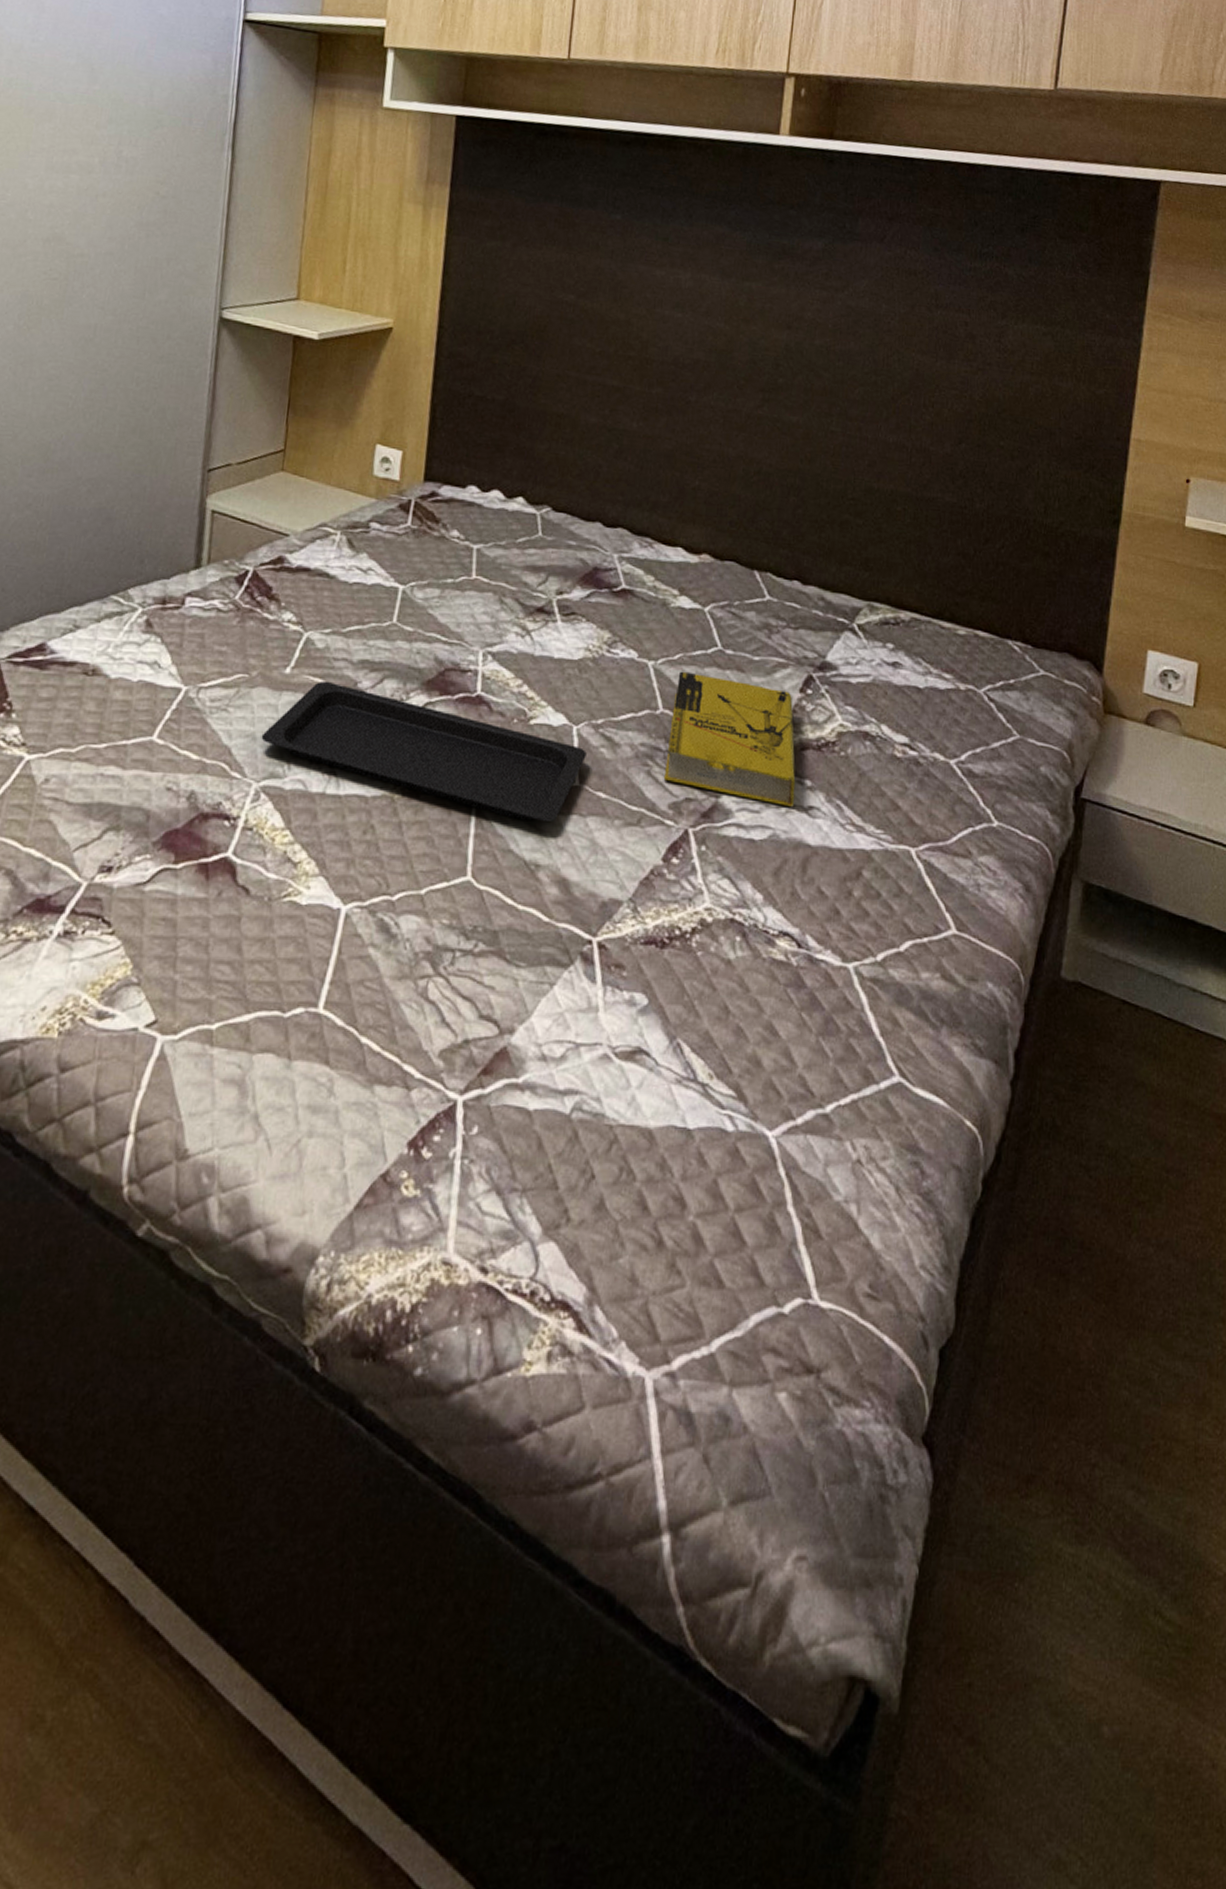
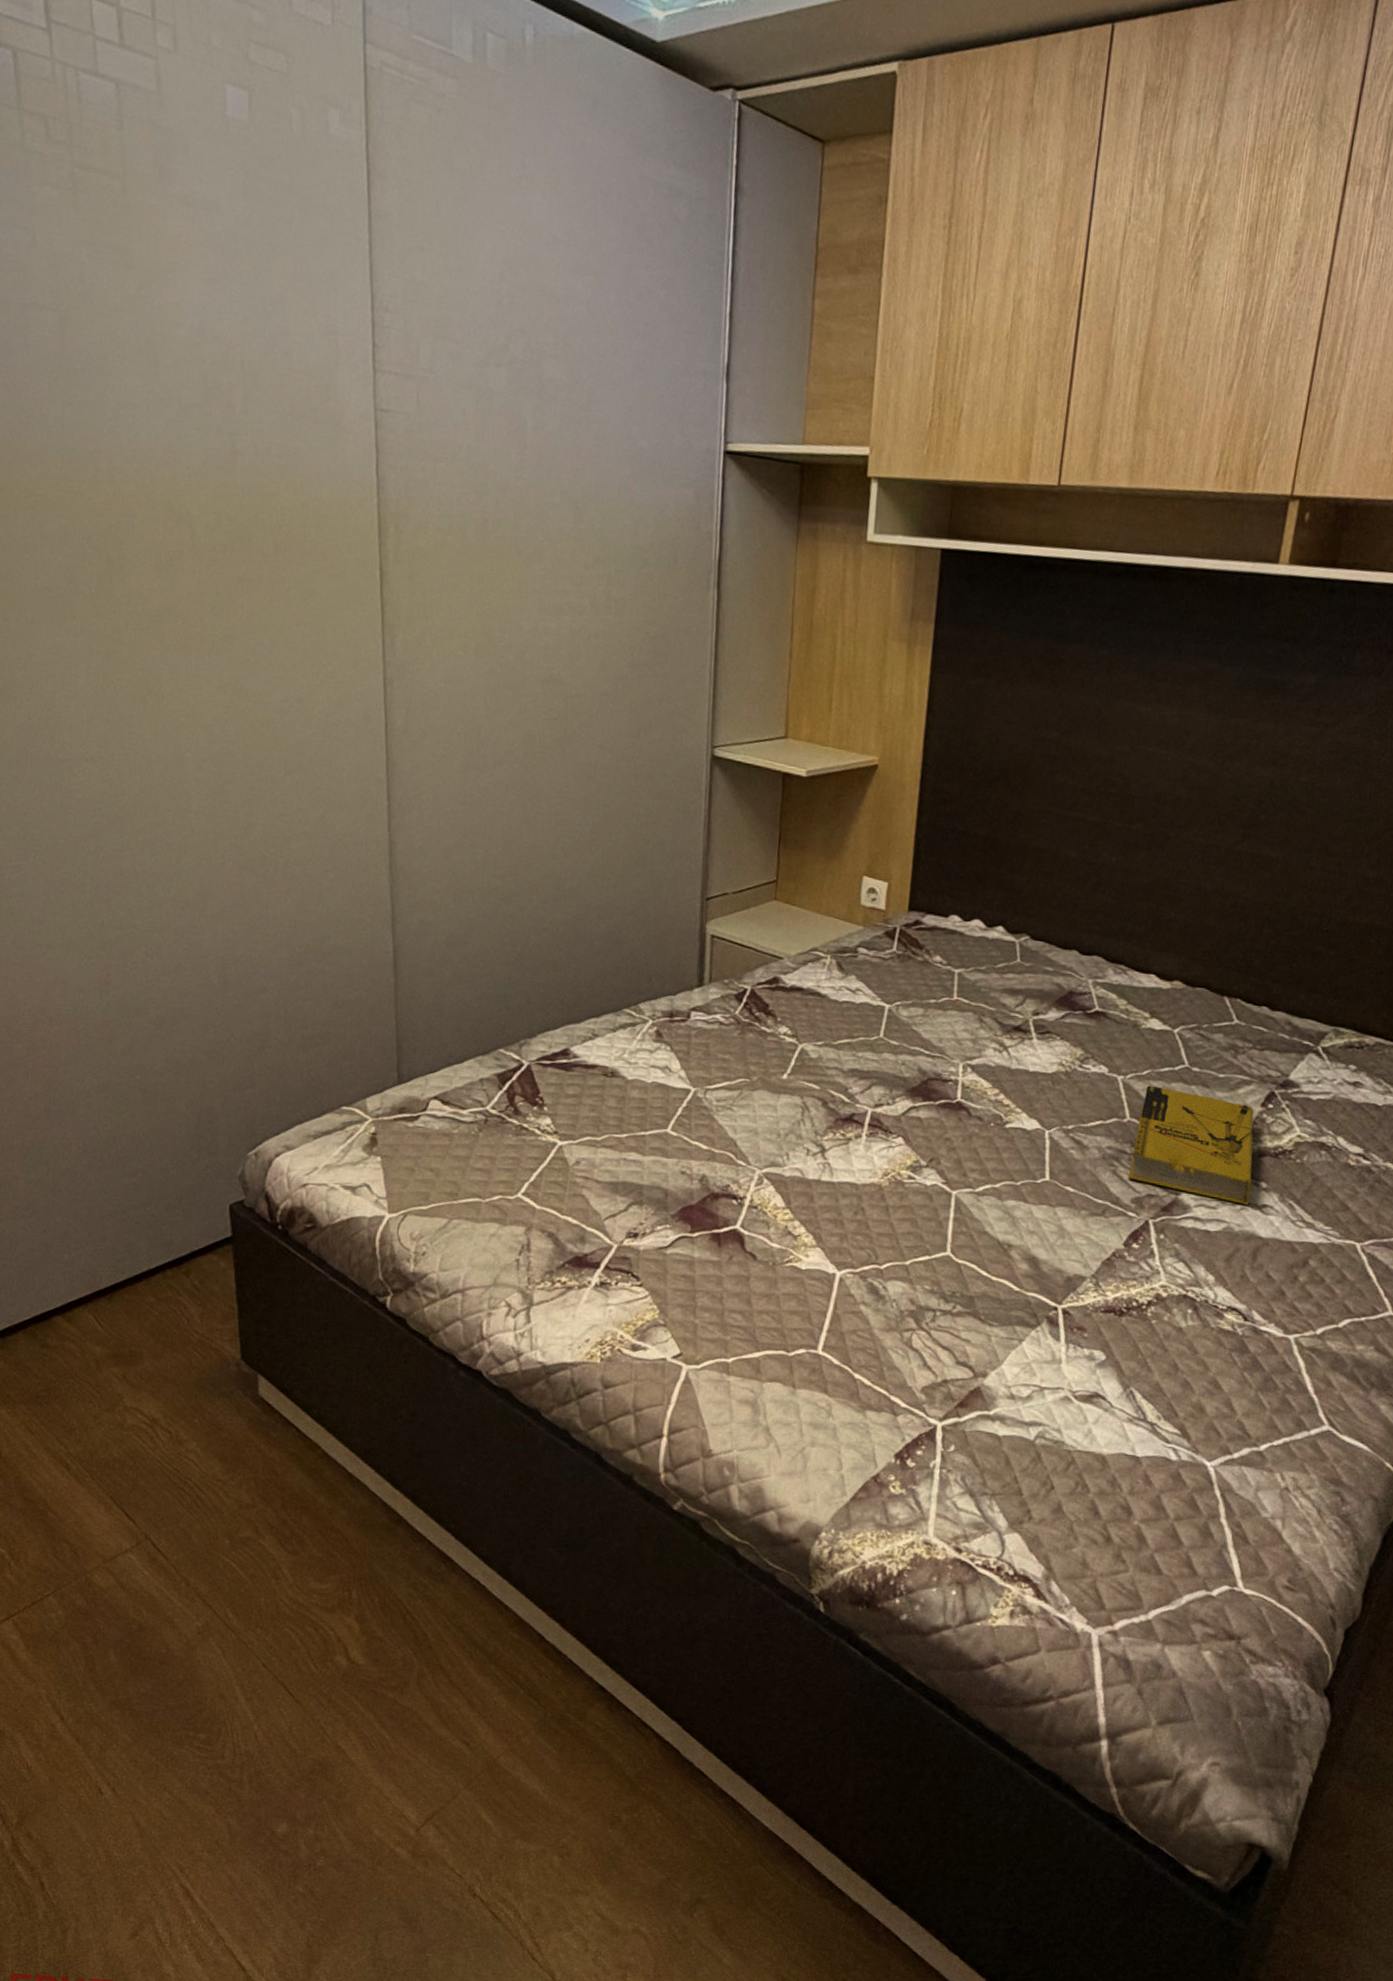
serving tray: present [261,680,587,822] -> none [762,1086,1057,1210]

